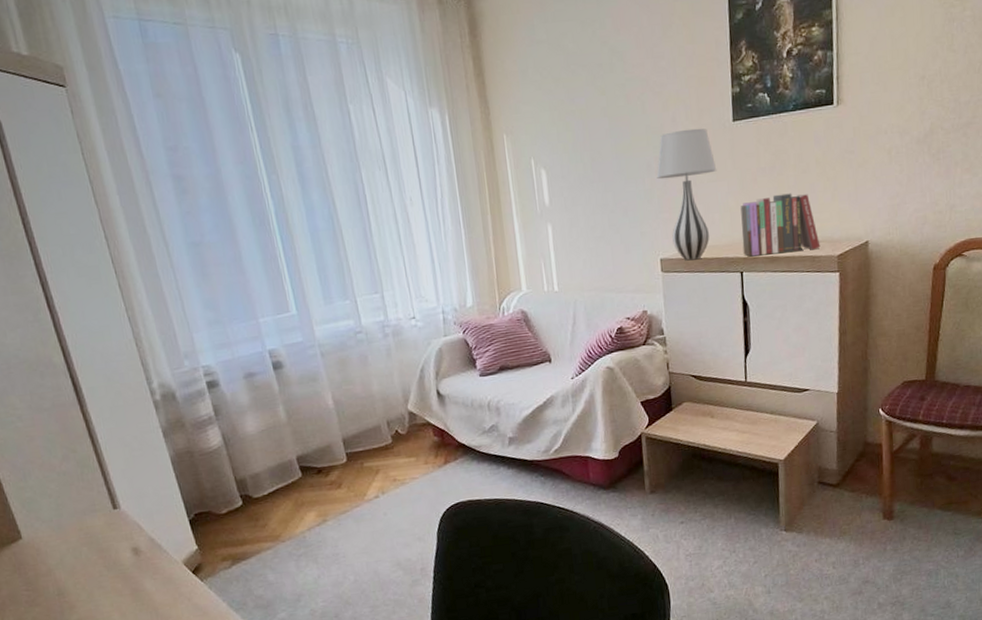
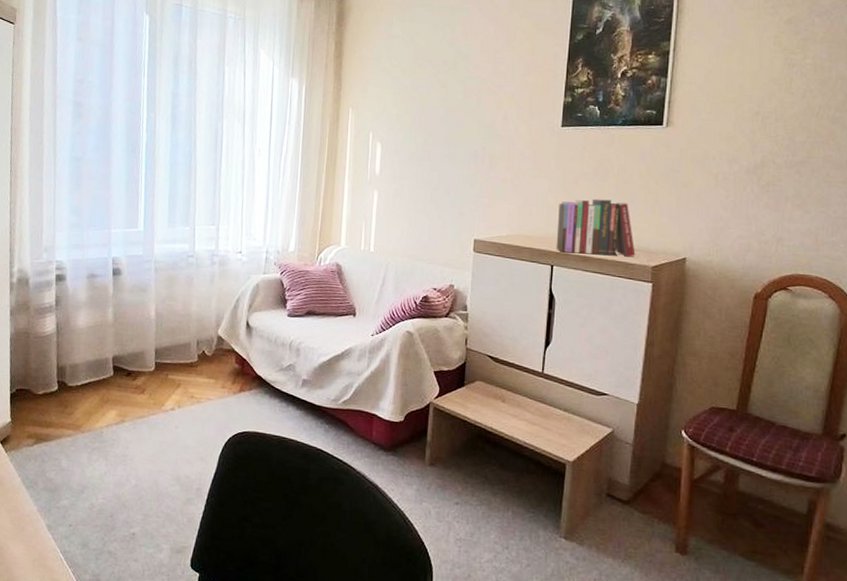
table lamp: present [656,128,717,261] -> none [482,127,541,246]

